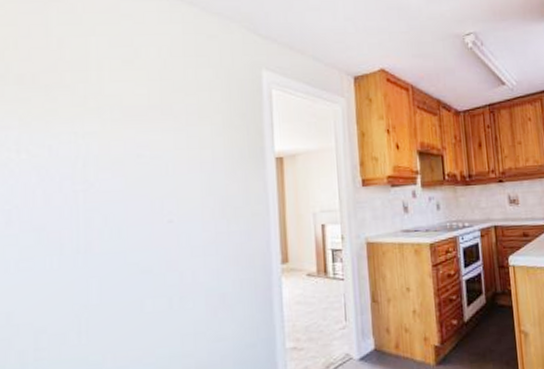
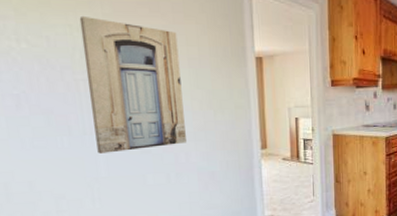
wall art: none [86,122,194,276] -> present [79,15,186,154]

